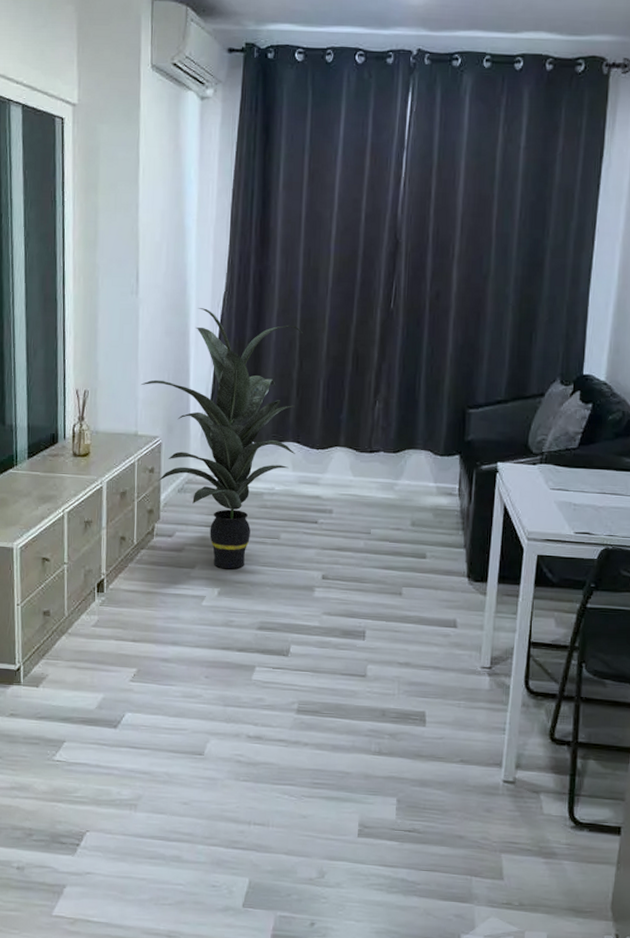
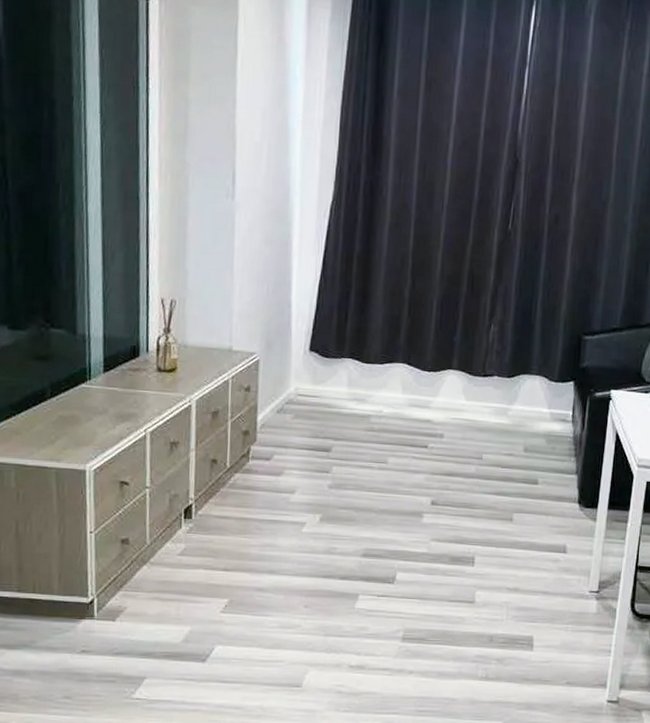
indoor plant: present [141,308,303,569] -> none [237,217,416,495]

